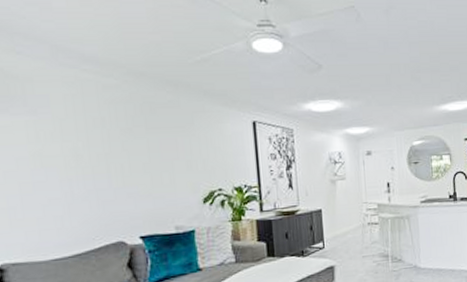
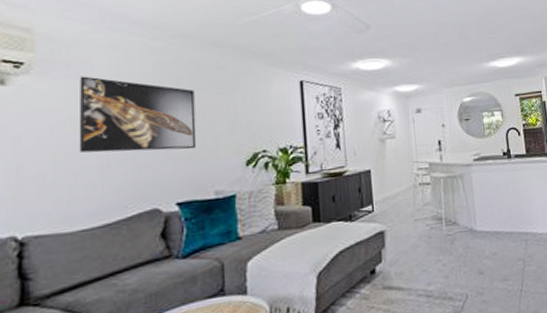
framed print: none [37,113,155,188] -> present [79,76,197,153]

